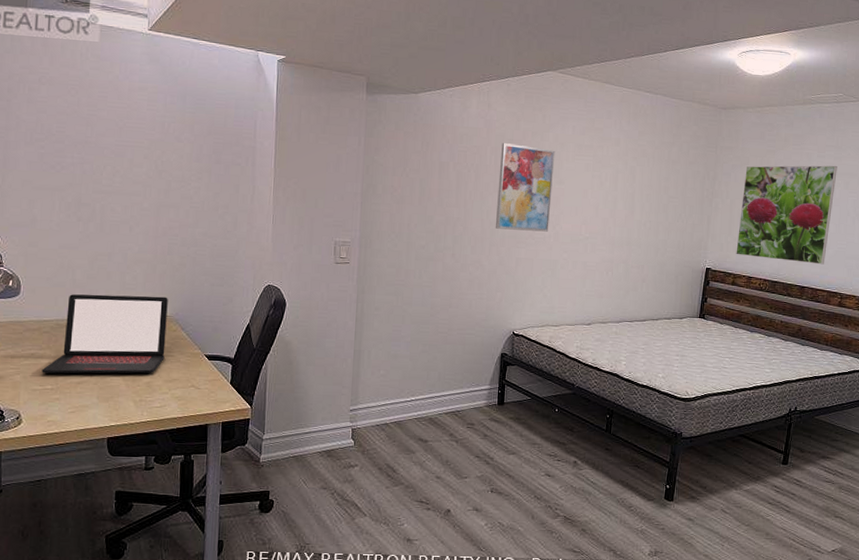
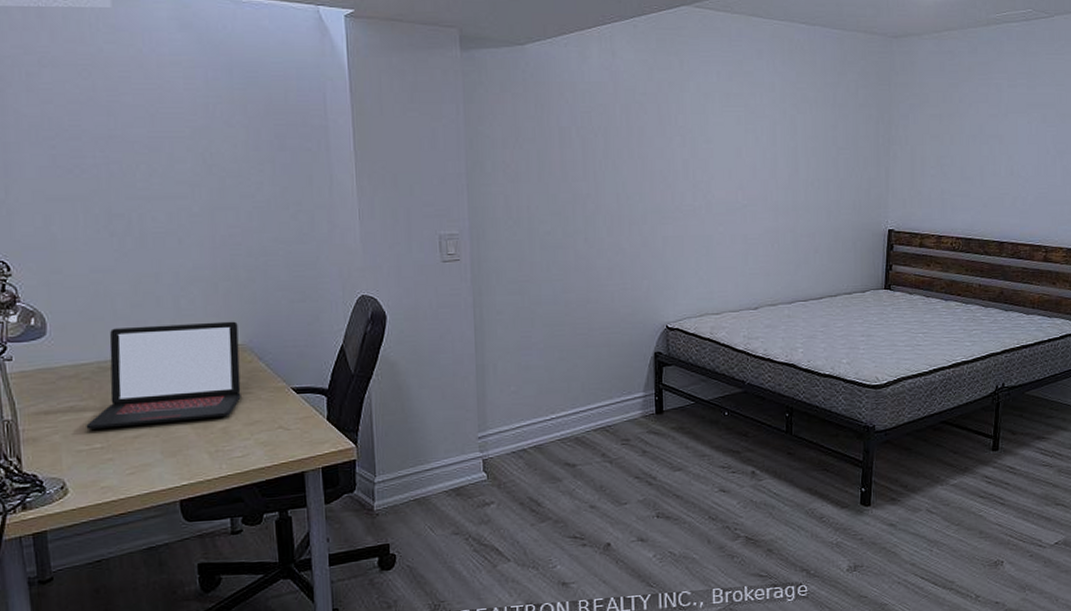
wall art: present [495,143,555,232] -> none [632,98,699,203]
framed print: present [736,165,837,265] -> none [921,95,1032,215]

